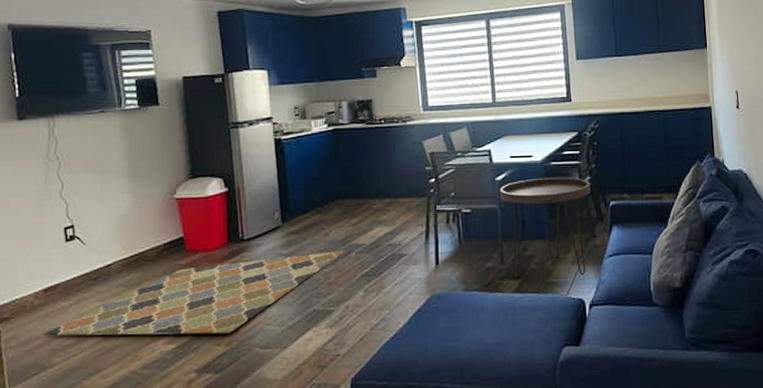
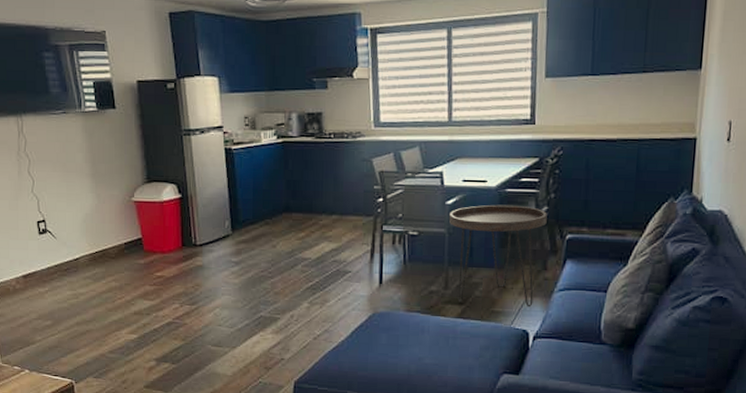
rug: present [44,251,345,336] -> none [26,262,291,330]

